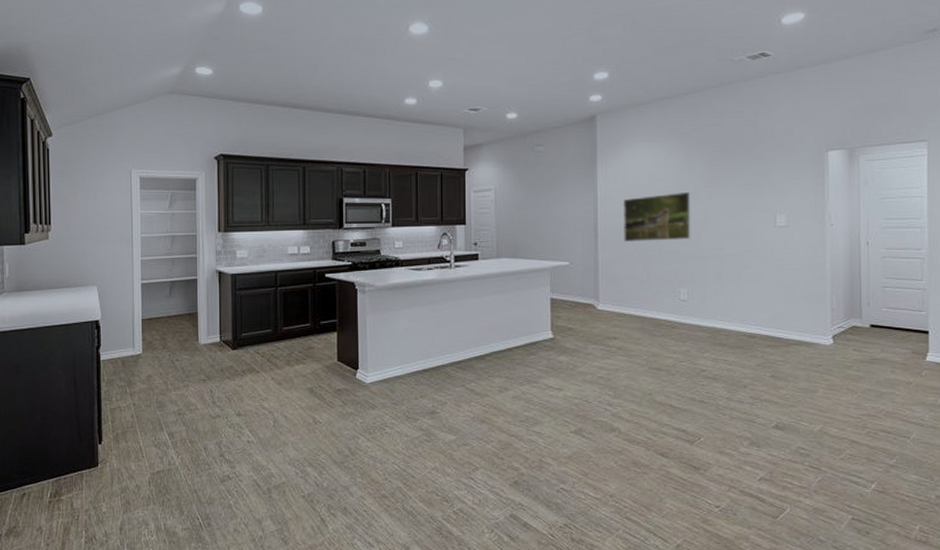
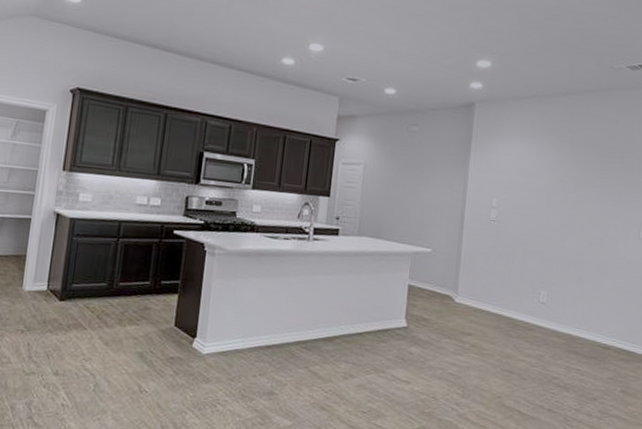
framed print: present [622,191,691,243] -> none [489,191,559,241]

